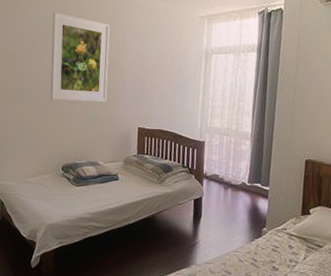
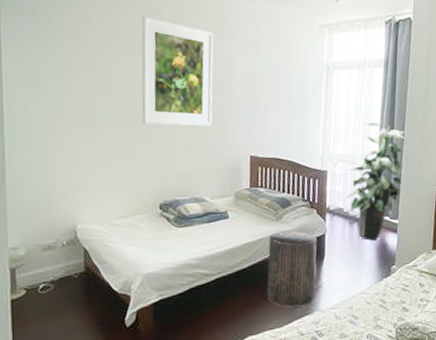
stool: none [150,193,195,260] -> present [267,231,317,308]
indoor plant: none [222,99,278,206] -> present [347,121,407,242]

